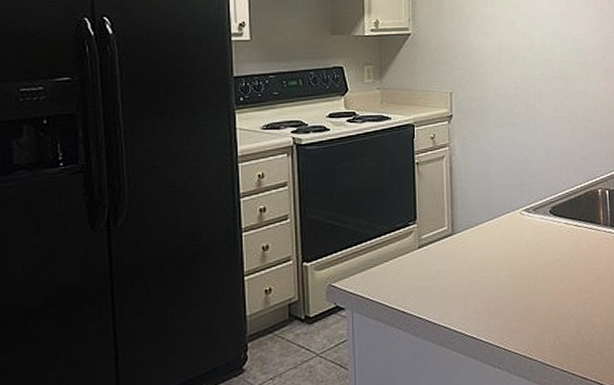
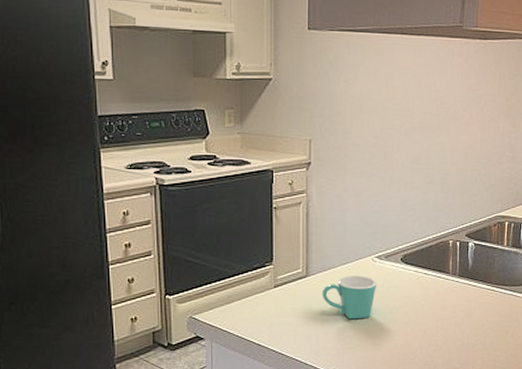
mug: none [469,231,527,279] -> present [322,276,377,320]

